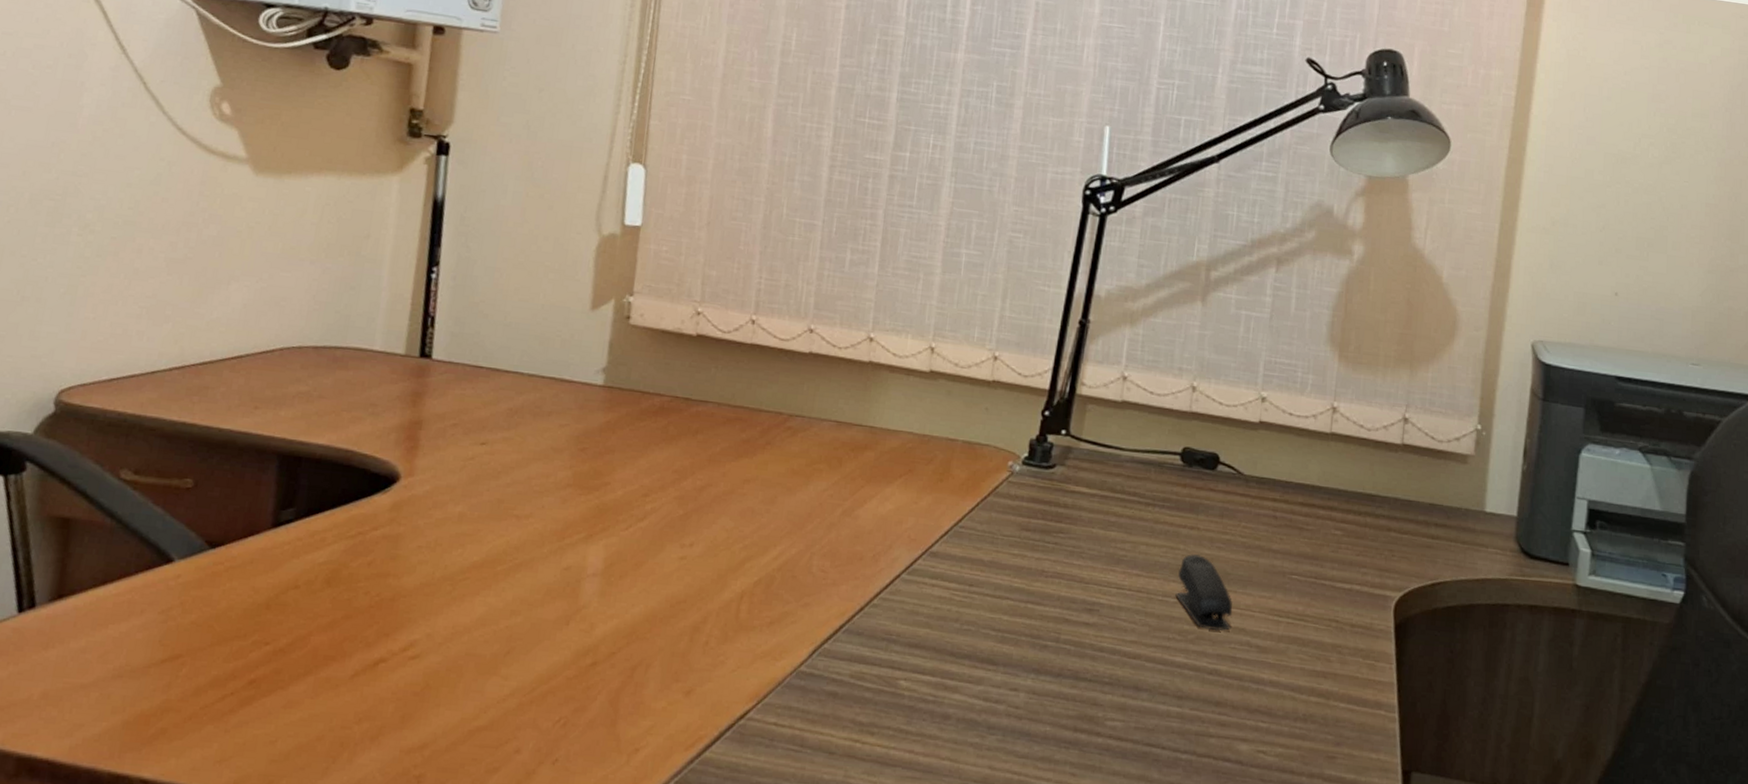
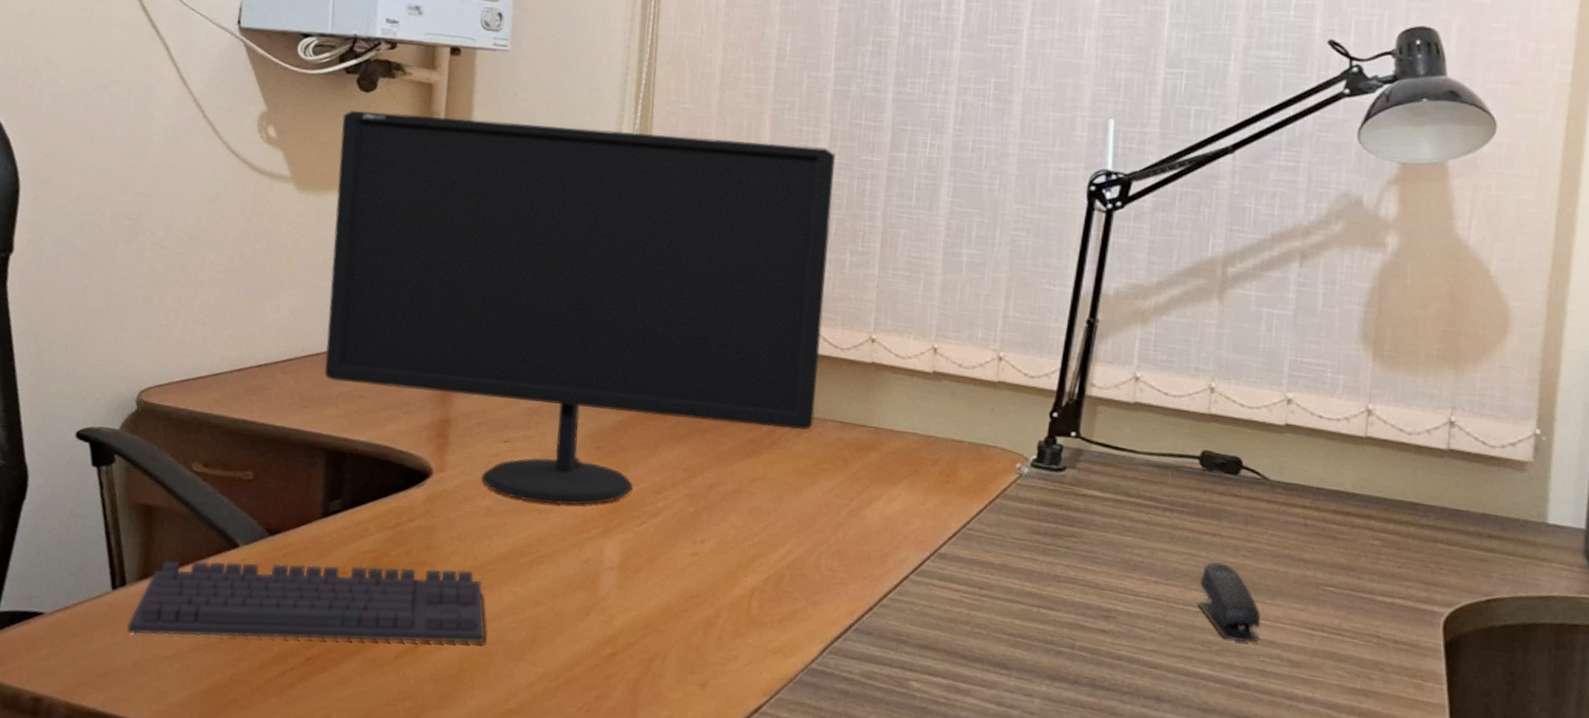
keyboard: none [34,578,455,662] -> present [126,560,486,644]
computer monitor: none [279,88,838,510] -> present [324,110,835,506]

